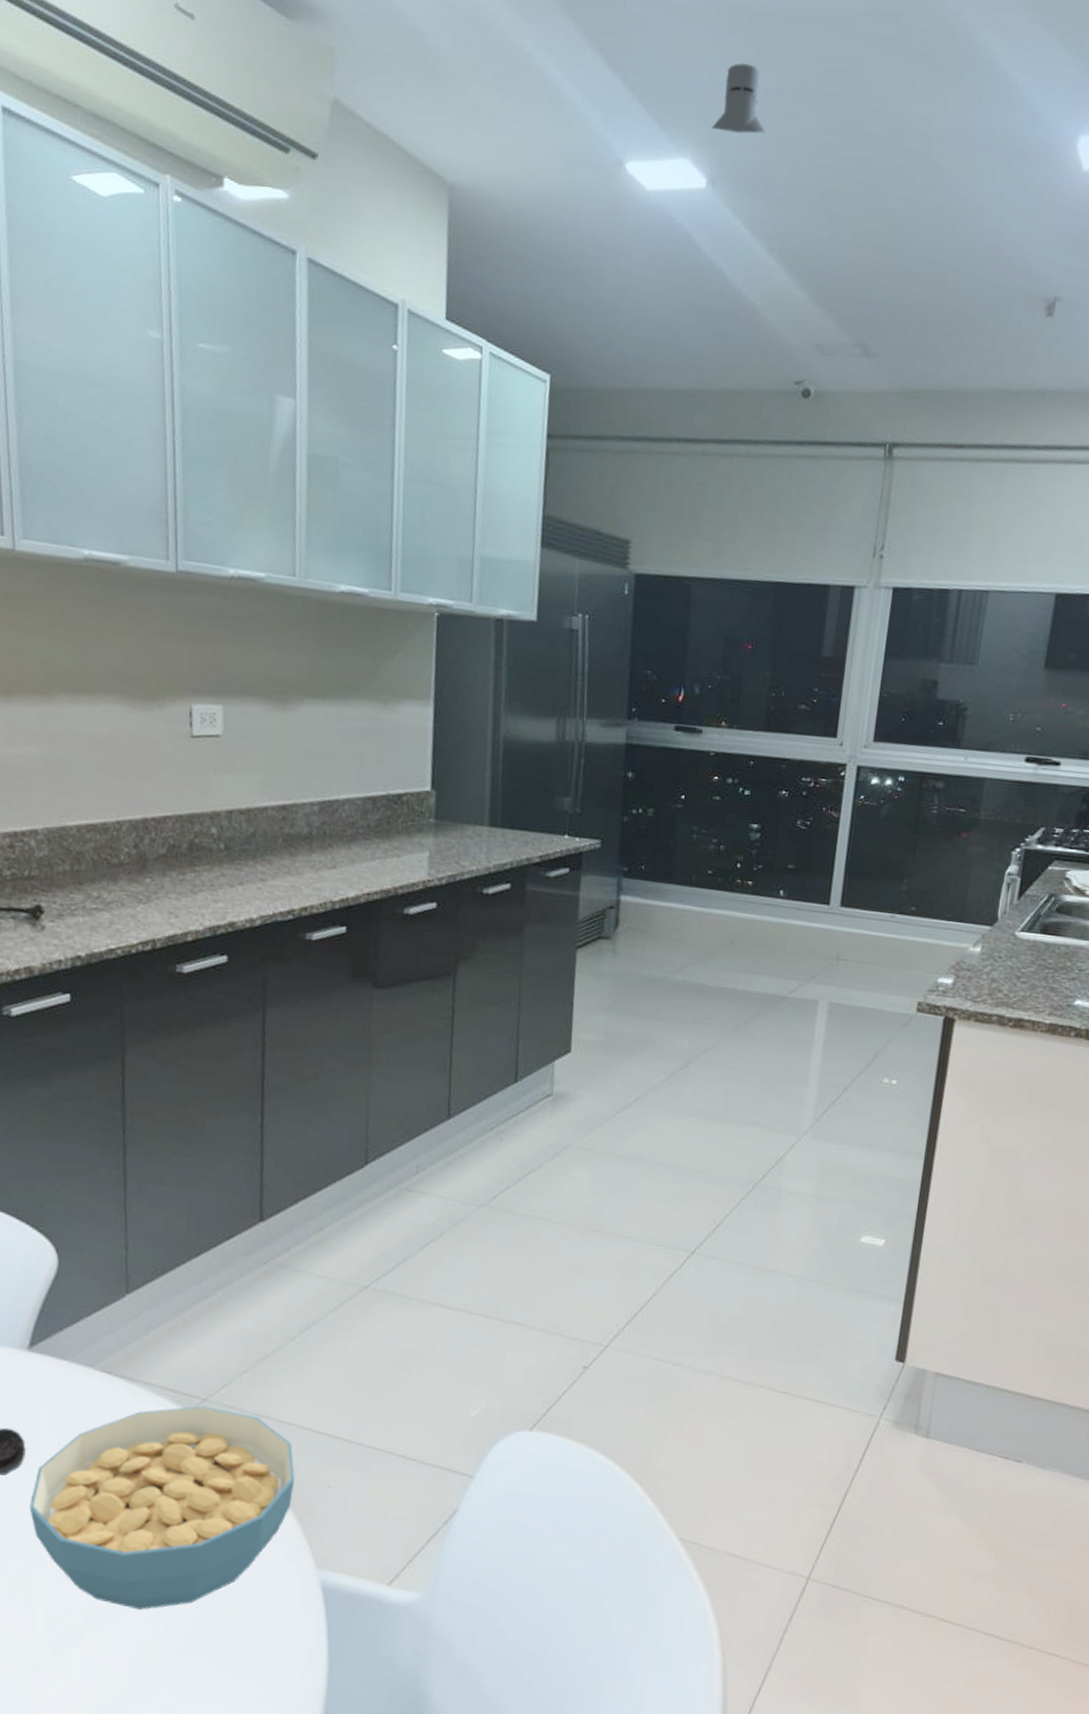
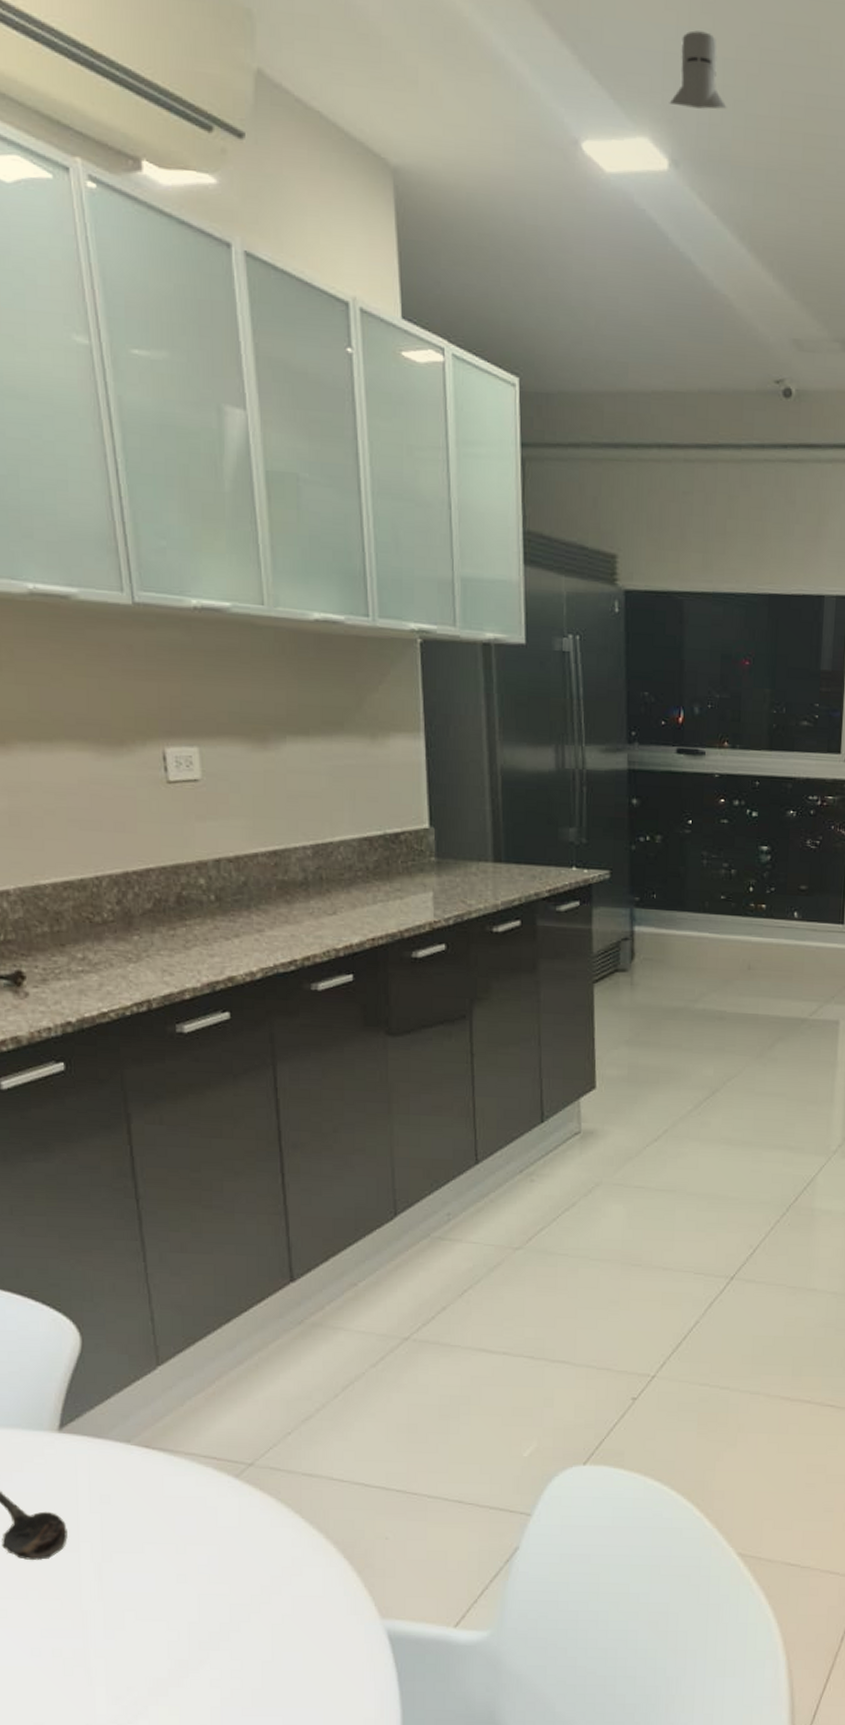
cereal bowl: present [29,1405,295,1611] -> none [77,1471,350,1677]

